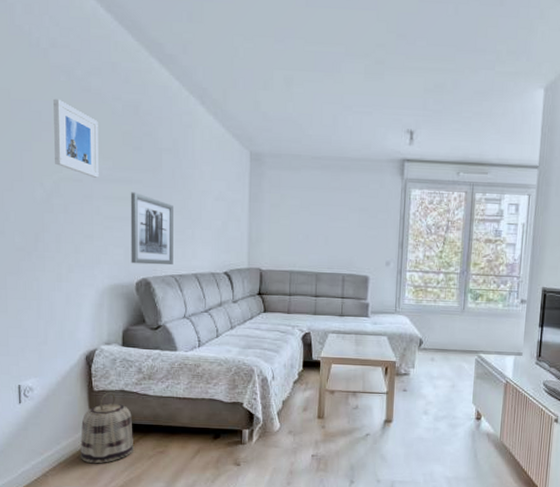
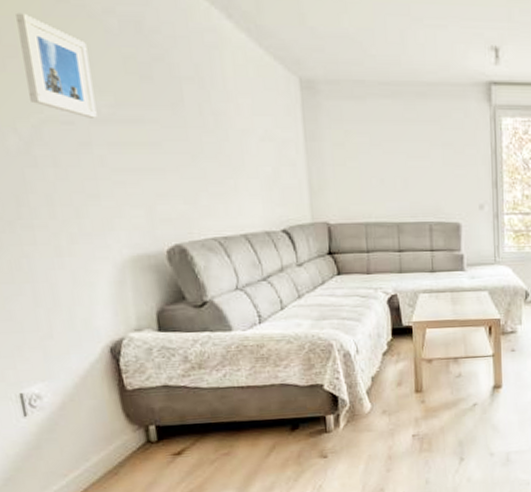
basket: present [80,392,135,464] -> none [115,389,191,479]
wall art: present [130,192,173,266] -> none [144,135,214,227]

